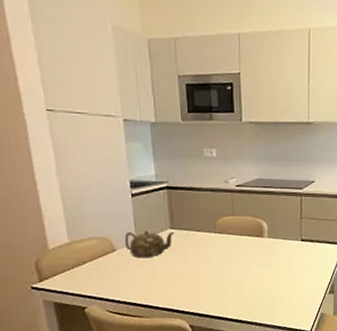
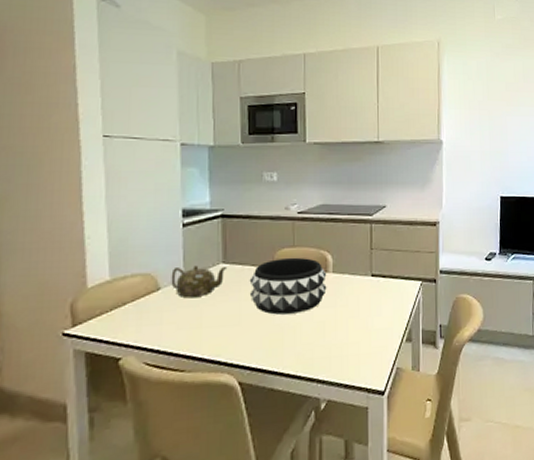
decorative bowl: none [195,224,263,272] -> present [249,257,327,315]

